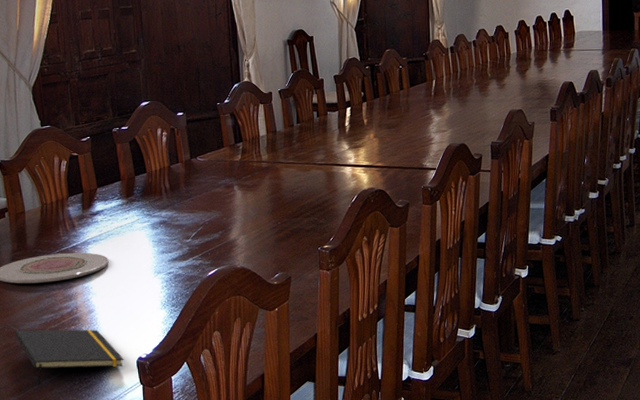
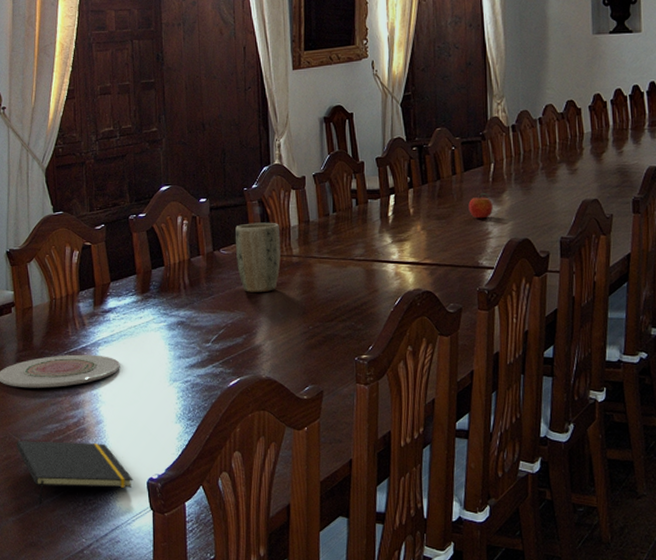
plant pot: none [210,132,252,194] -> present [235,222,281,292]
fruit: none [414,105,435,128] -> present [468,193,493,219]

